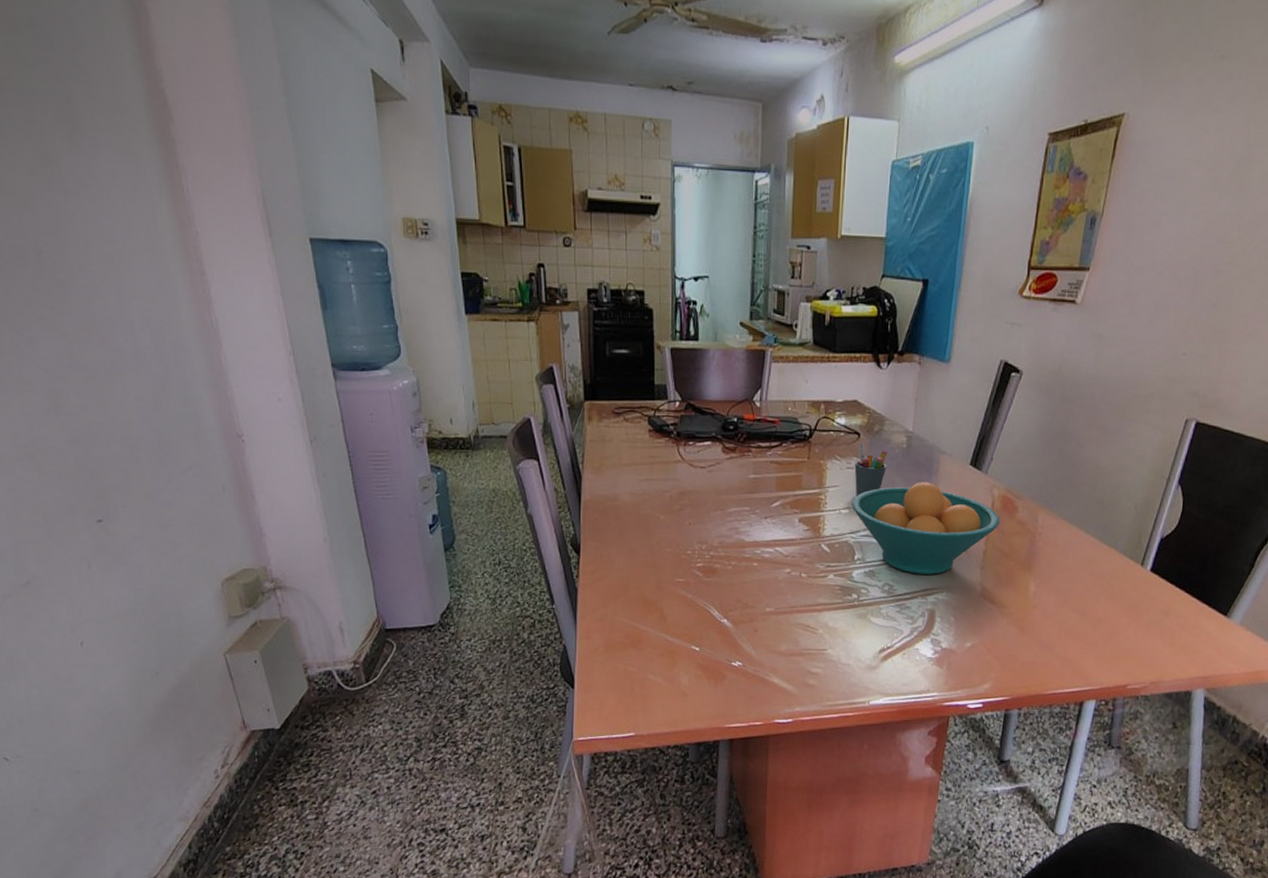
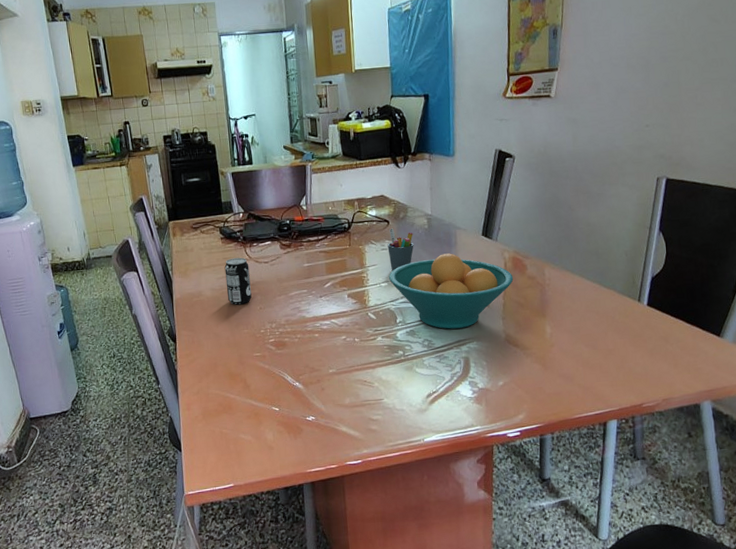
beverage can: none [649,457,681,517] -> present [224,257,252,305]

